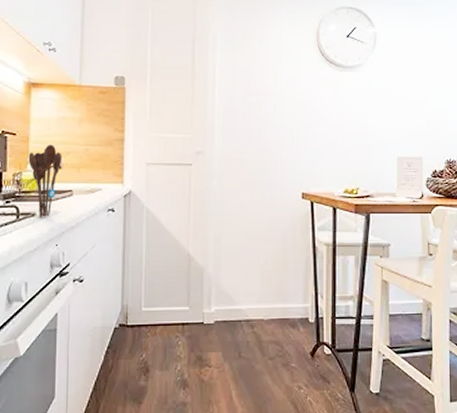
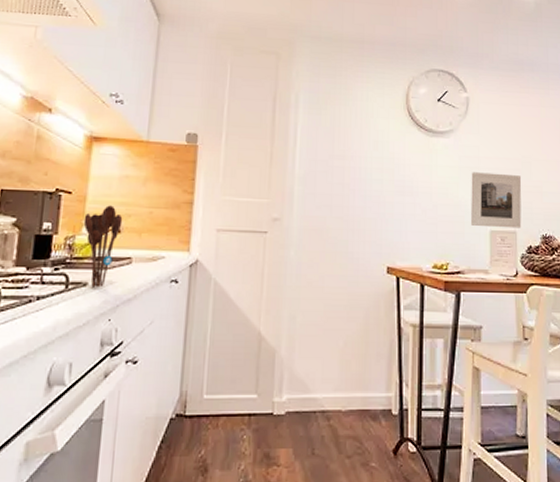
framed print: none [379,103,427,154] -> present [471,172,522,229]

